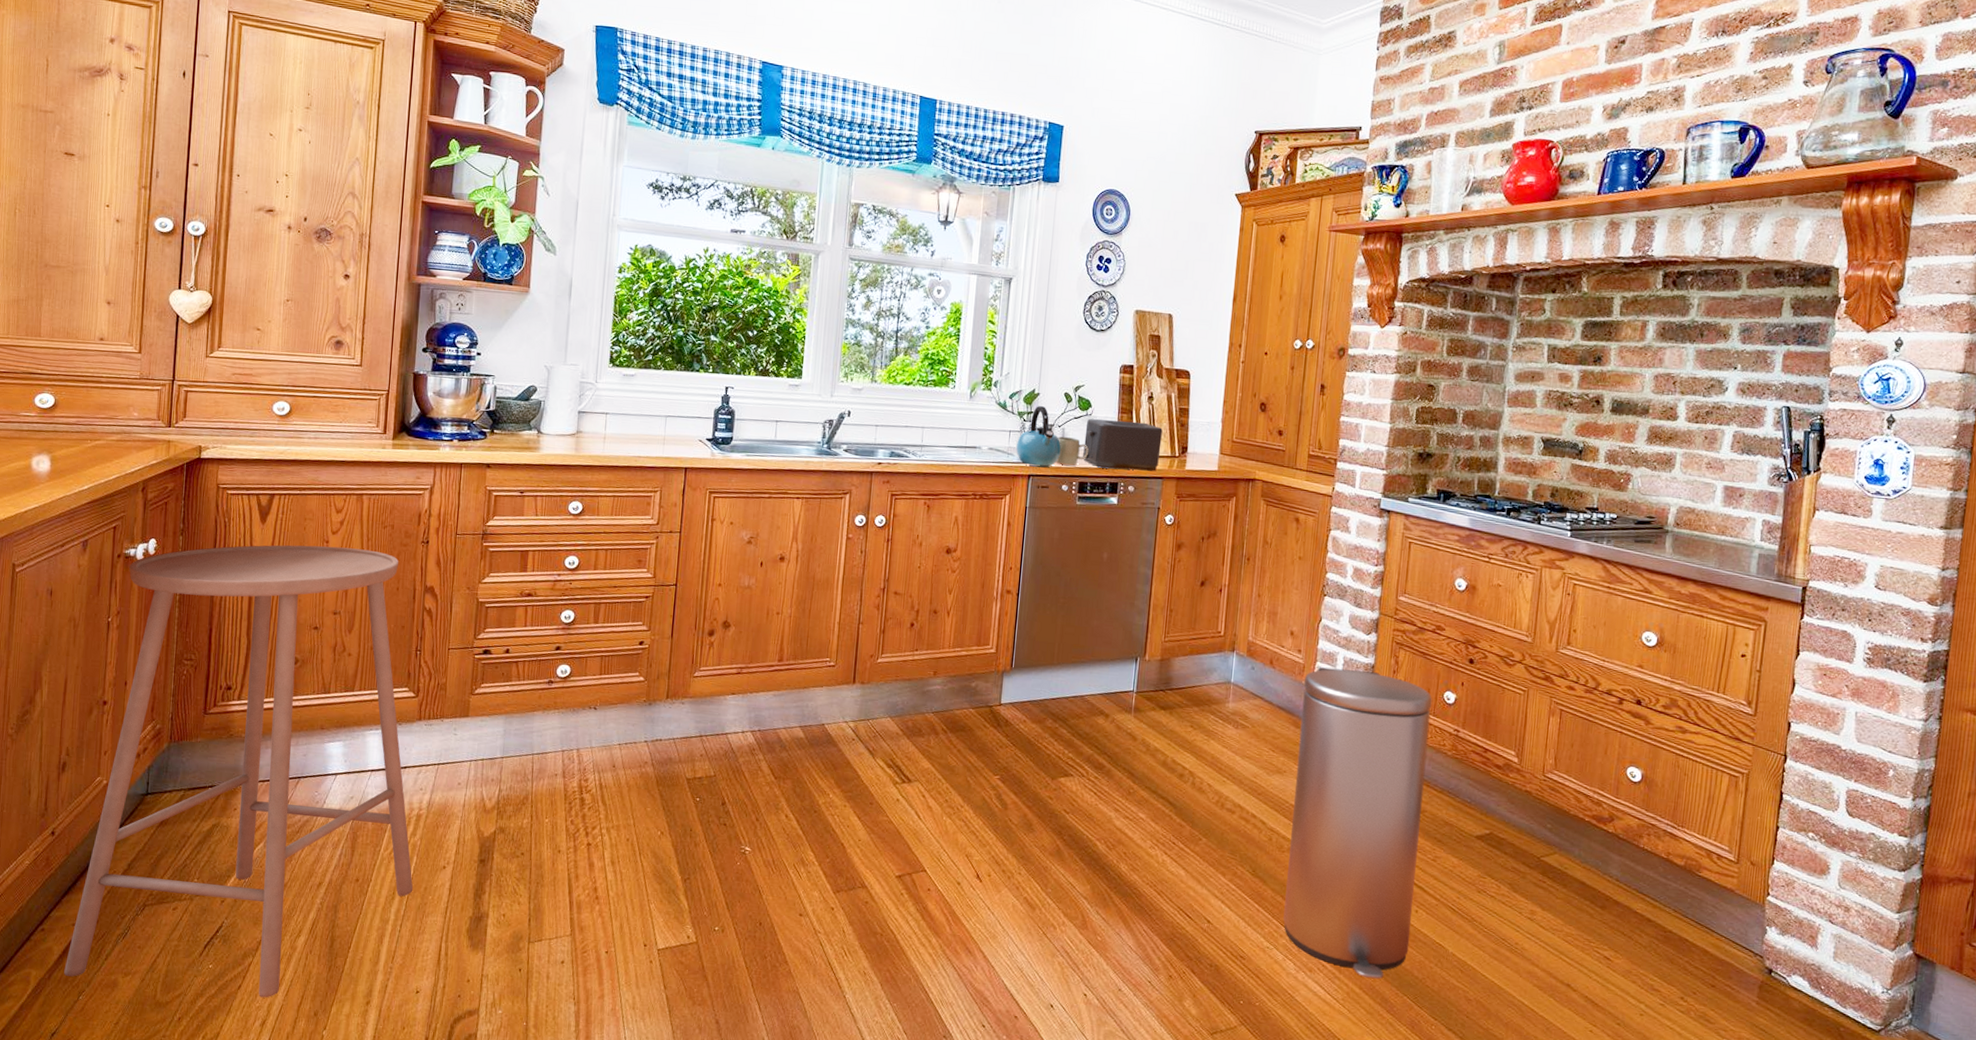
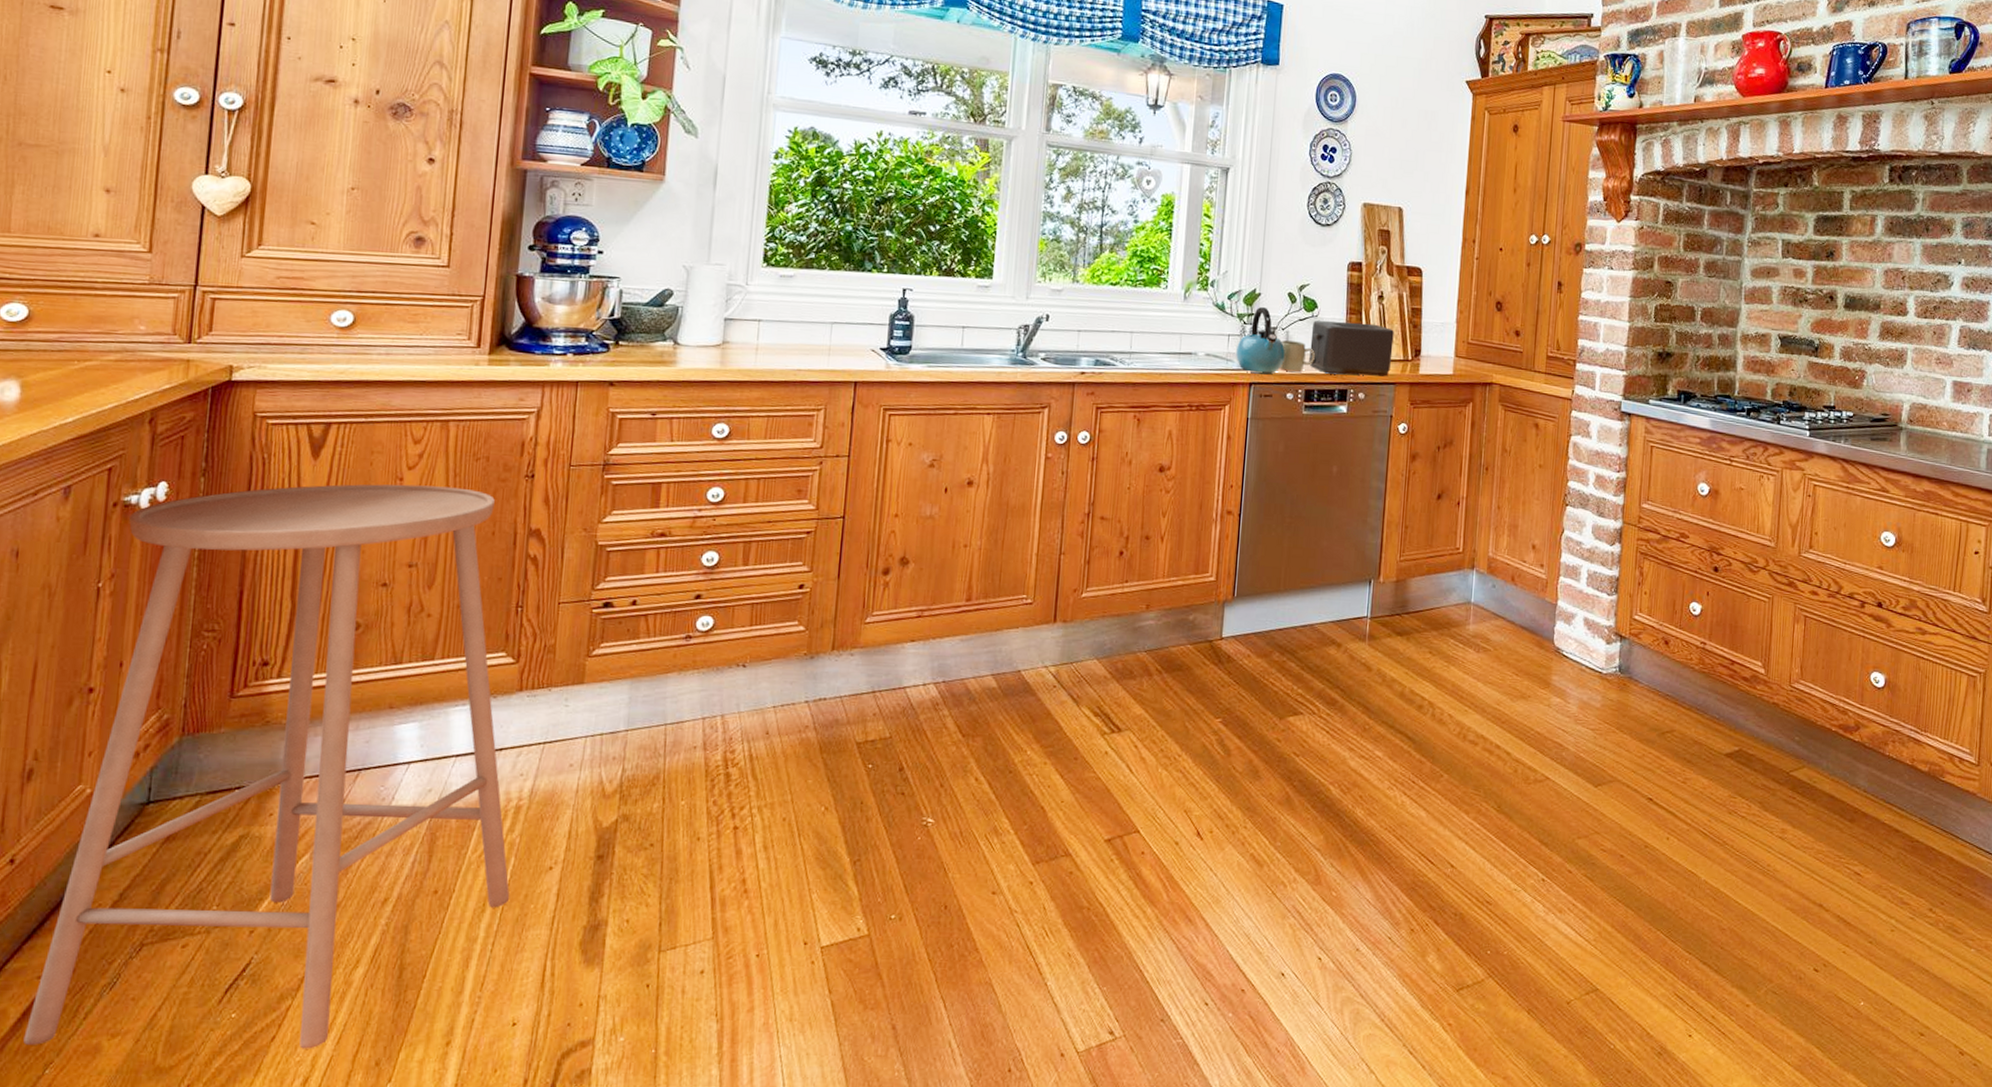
pedal bin: present [1283,667,1432,980] -> none [1531,582,1678,916]

